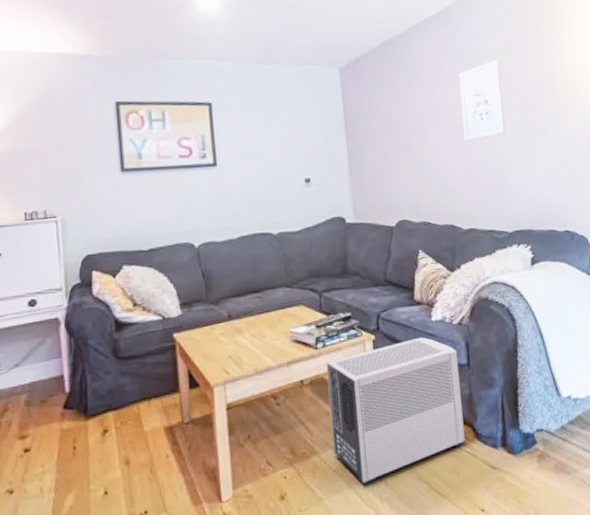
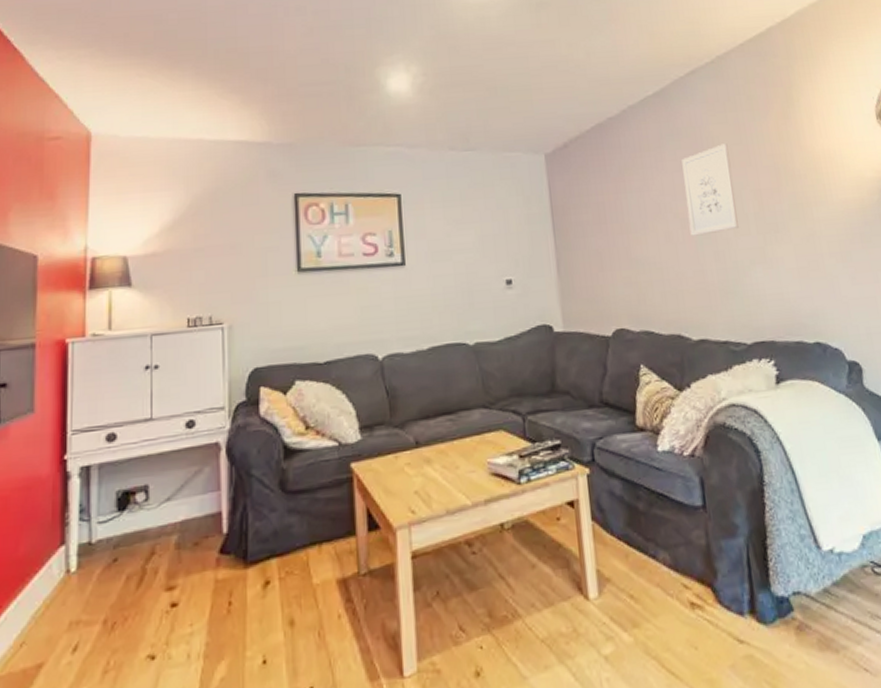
air purifier: present [326,336,465,485] -> none [531,470,704,660]

